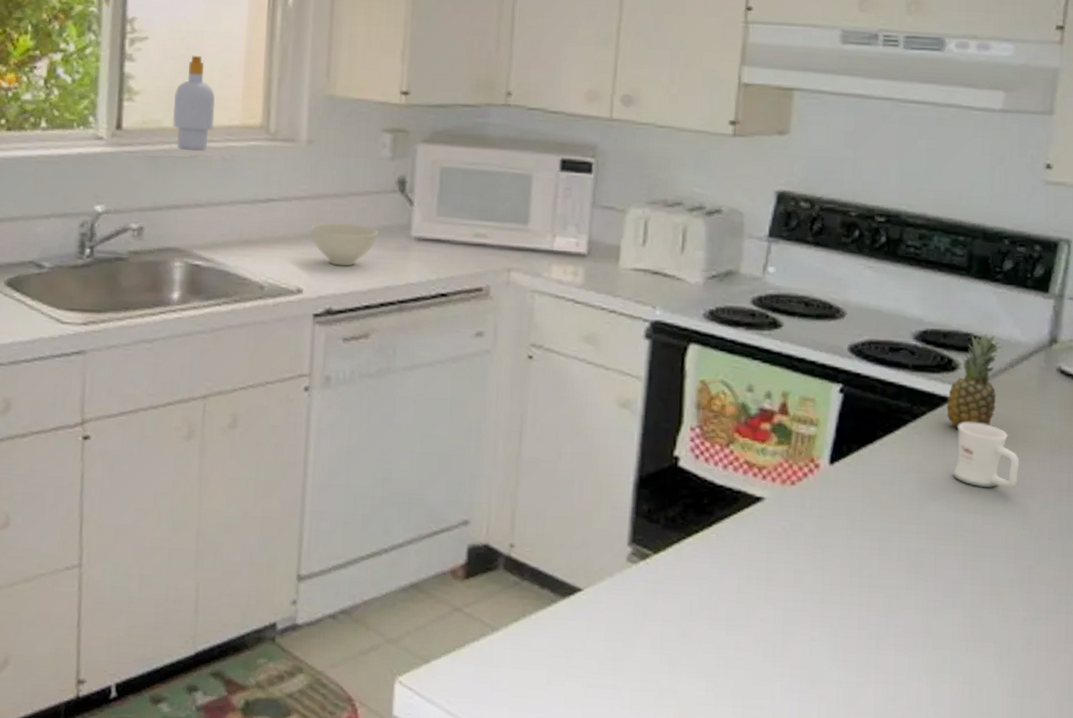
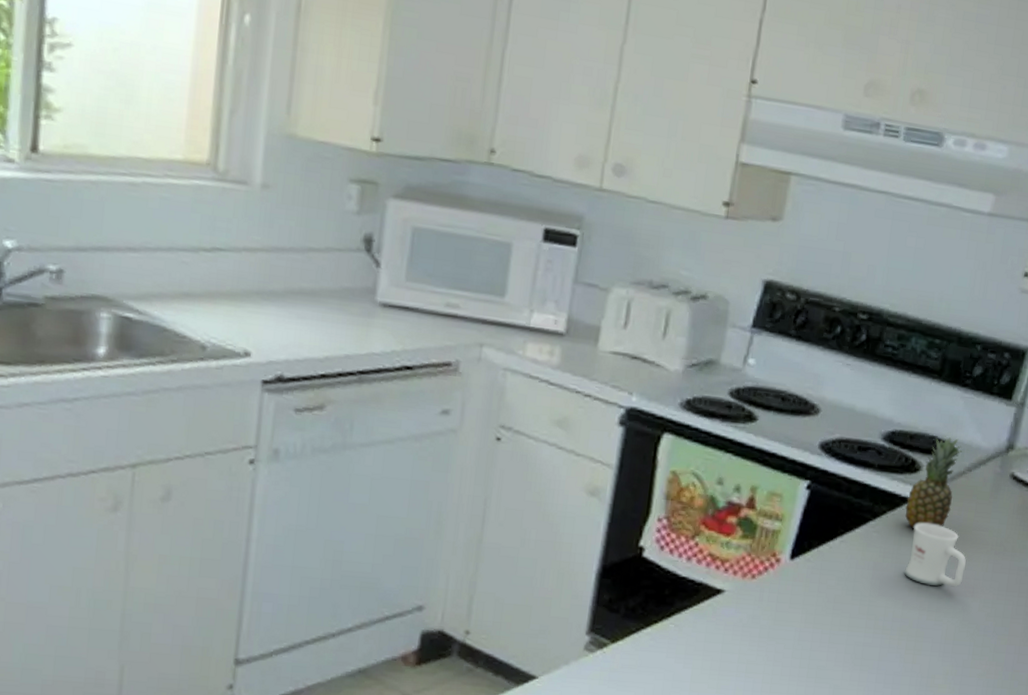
soap bottle: present [172,55,215,151] -> none [100,71,153,186]
bowl: present [310,222,378,266] -> none [261,279,339,330]

